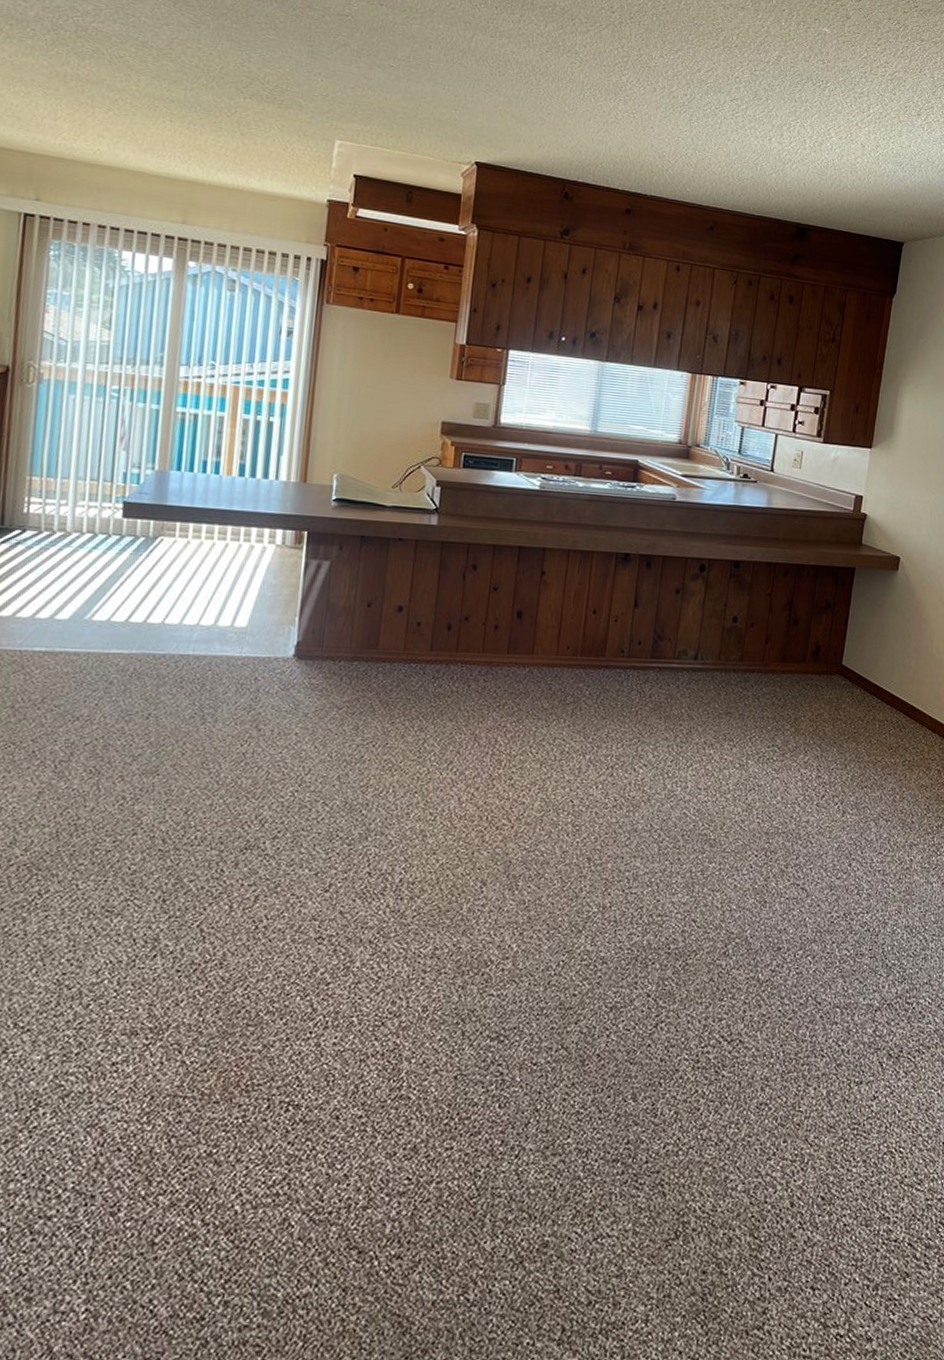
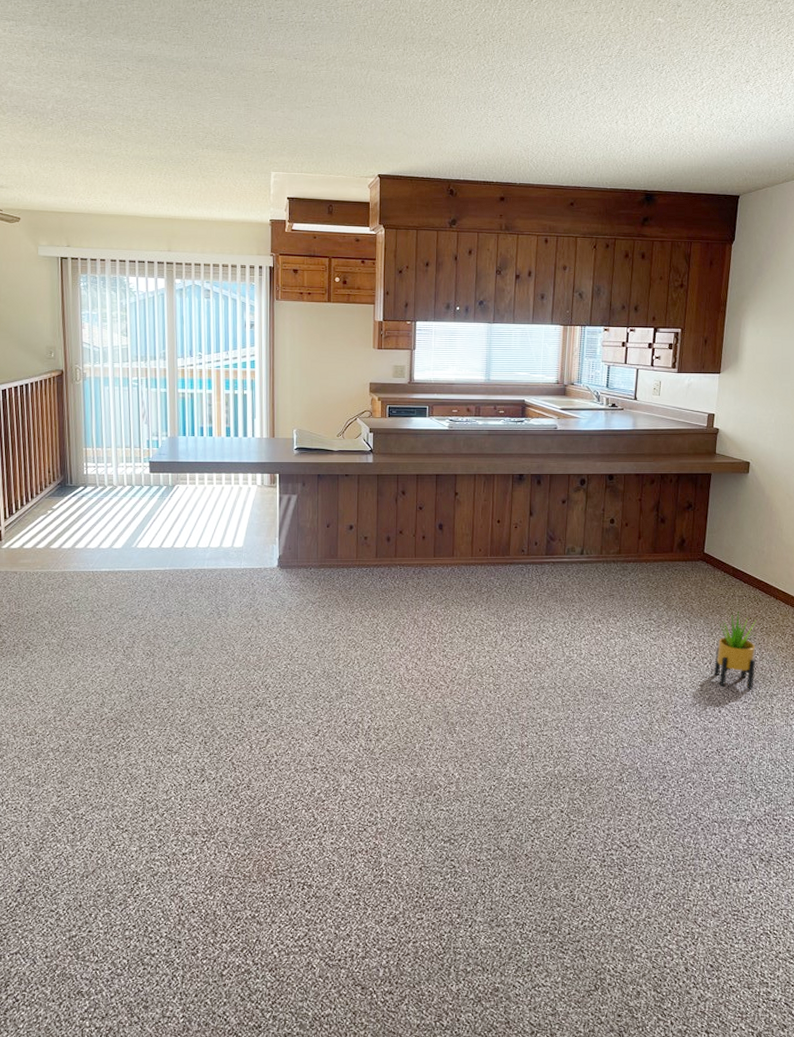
potted plant: none [846,740,898,837] -> present [714,612,756,689]

